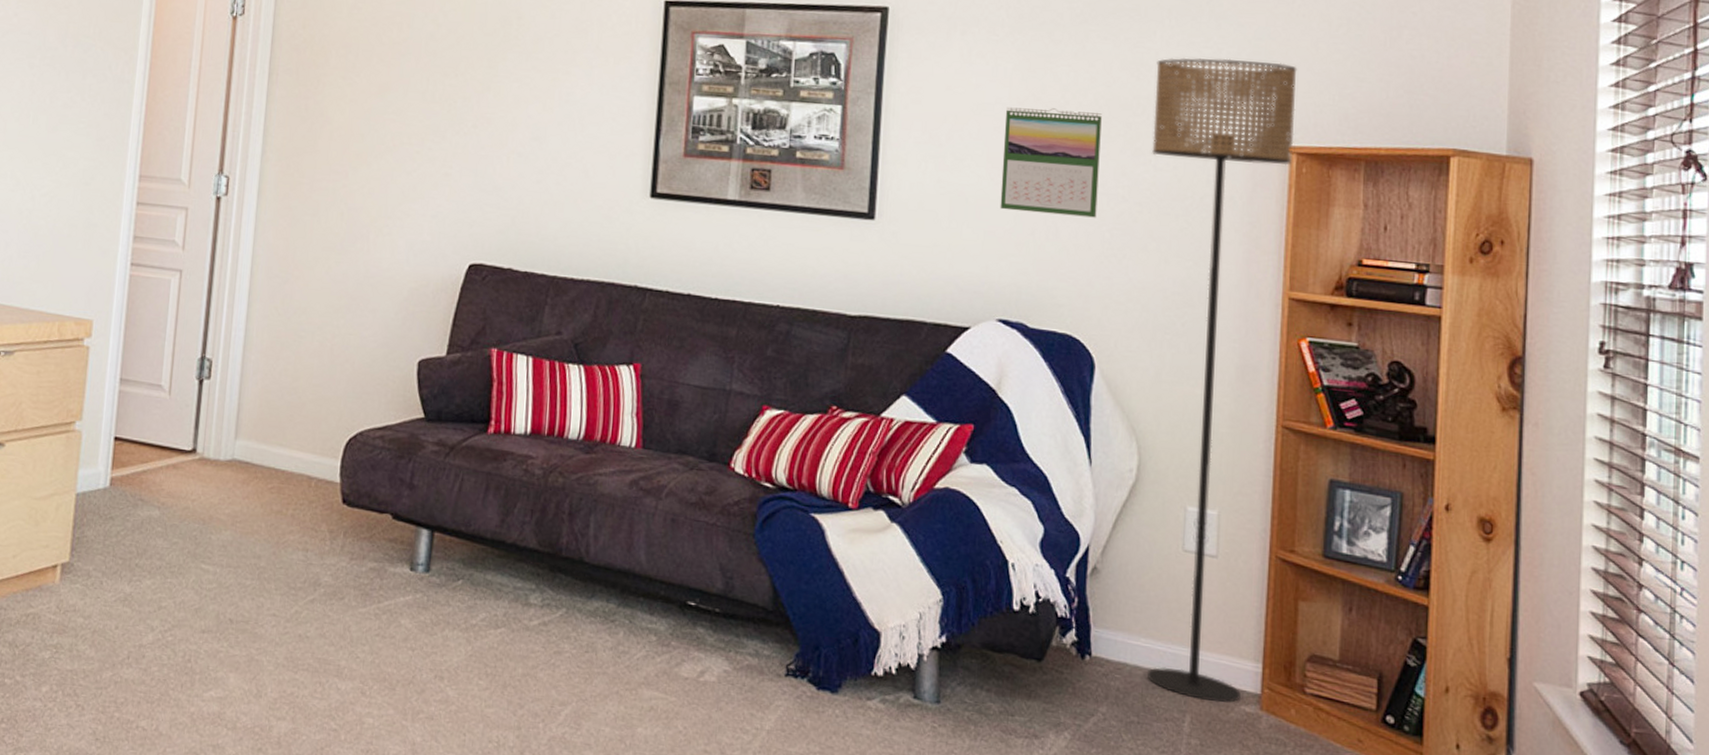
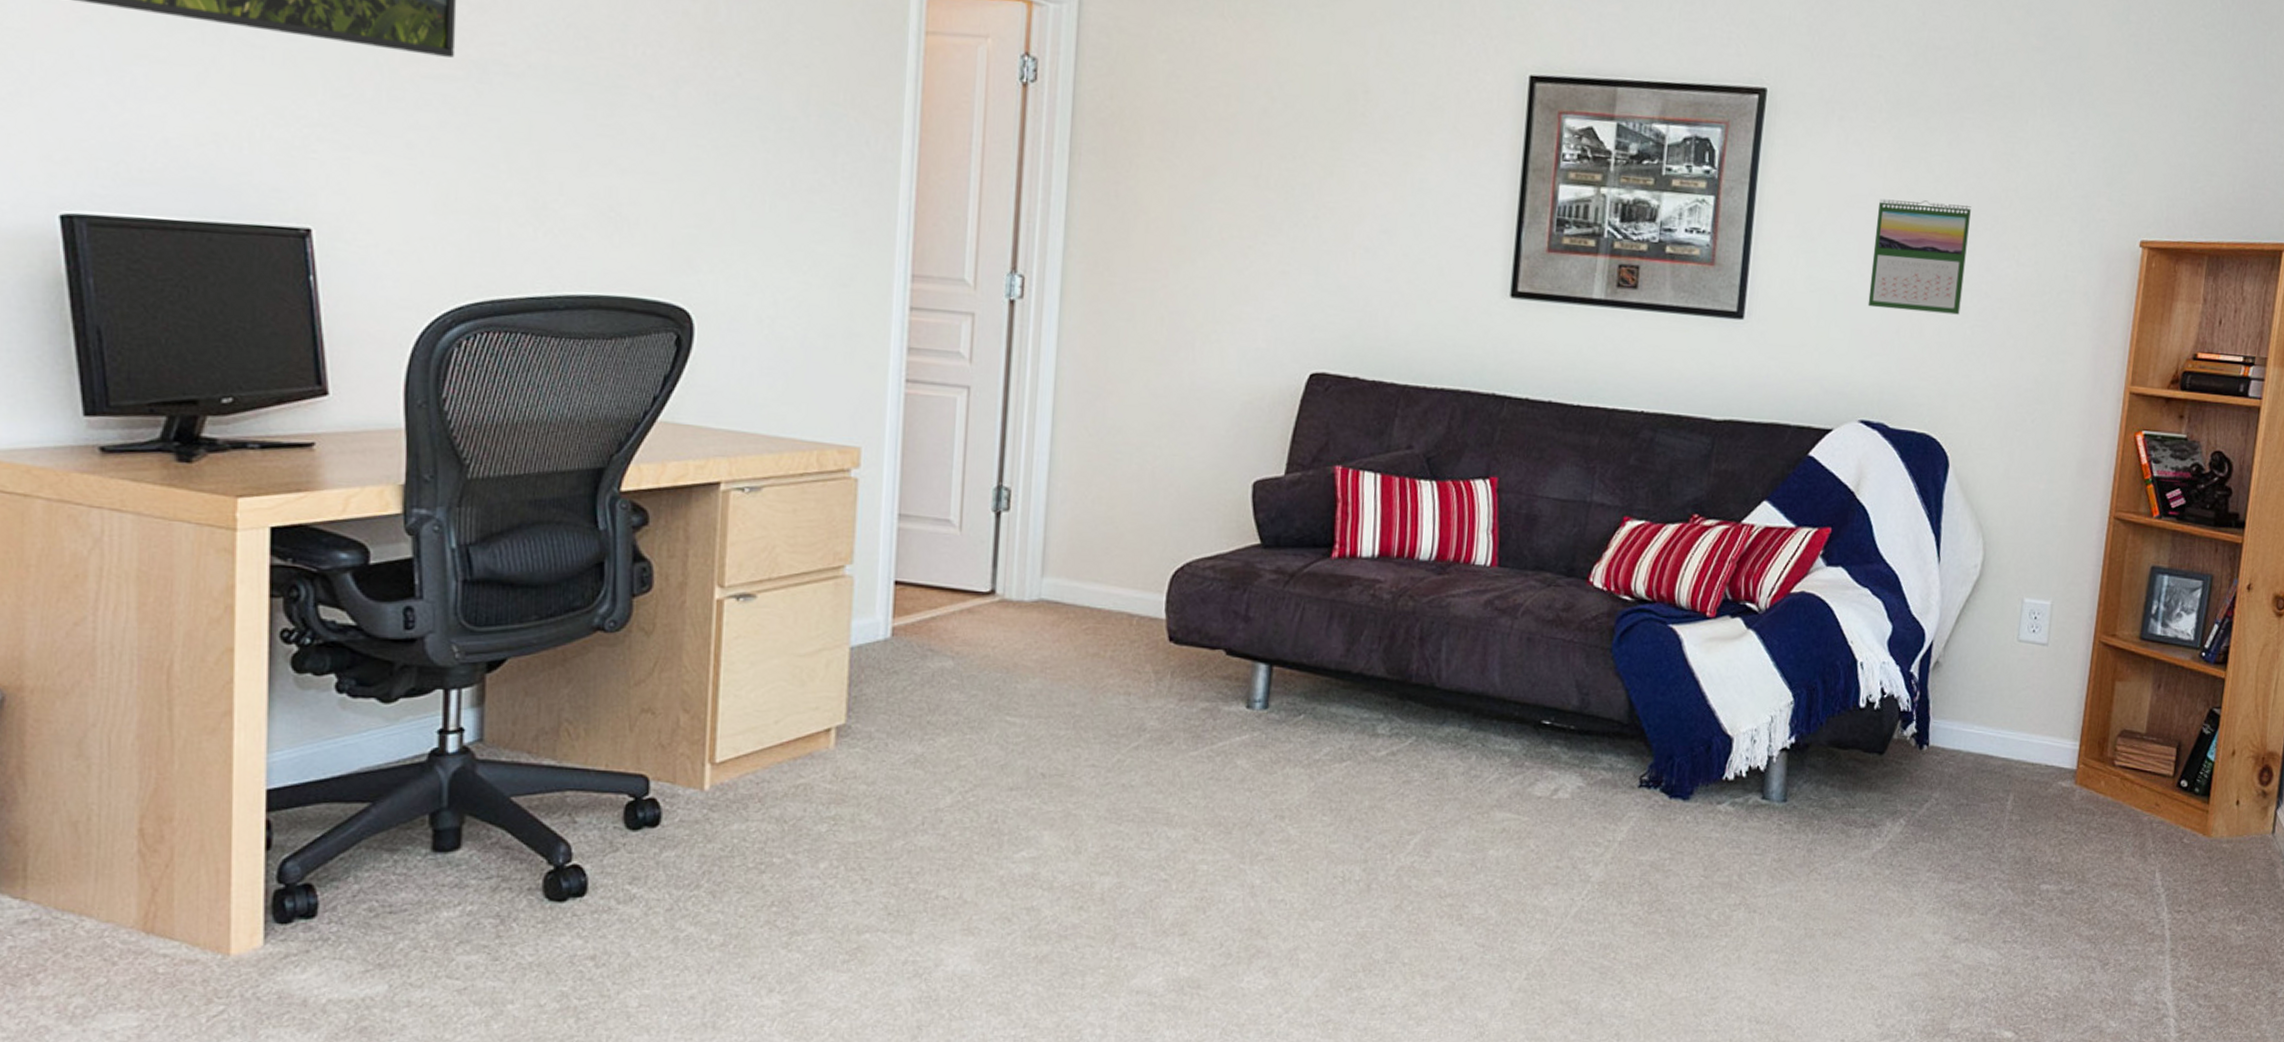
floor lamp: present [1146,57,1297,703] -> none [1977,148,2156,780]

